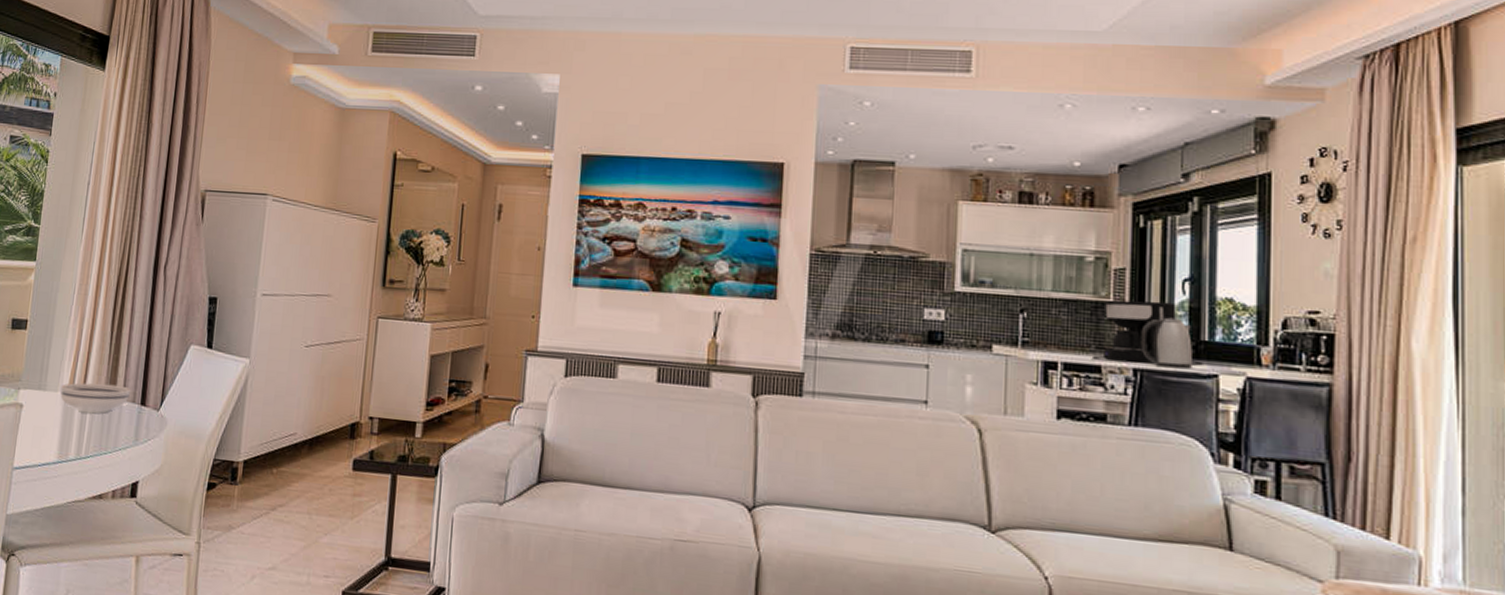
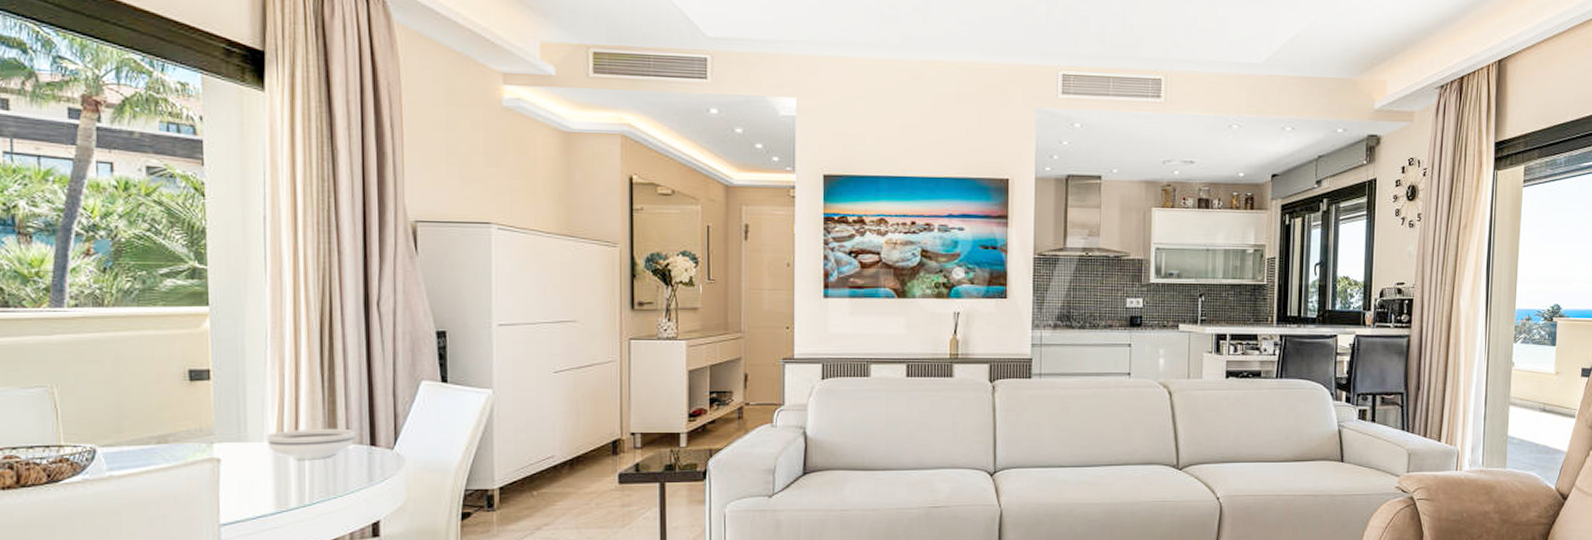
coffee maker: present [1091,300,1203,366] -> none [1250,282,1327,331]
kettle: present [1140,317,1192,370] -> none [1285,294,1320,333]

